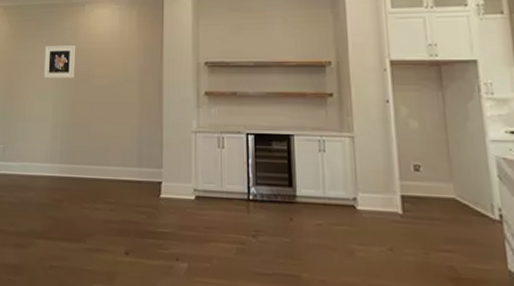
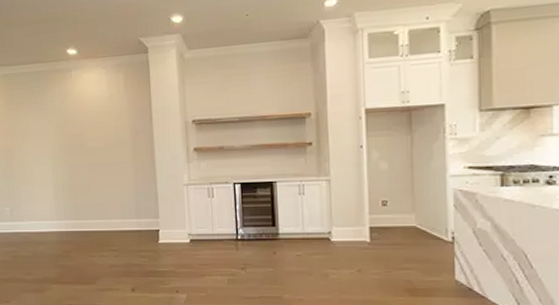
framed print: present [43,46,75,78] -> none [37,111,69,144]

